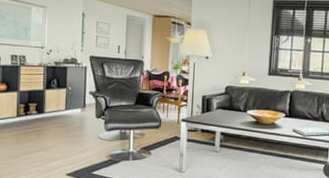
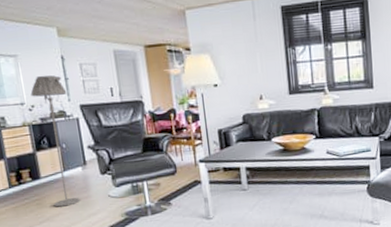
floor lamp: none [51,26,81,141] -> present [30,75,80,207]

